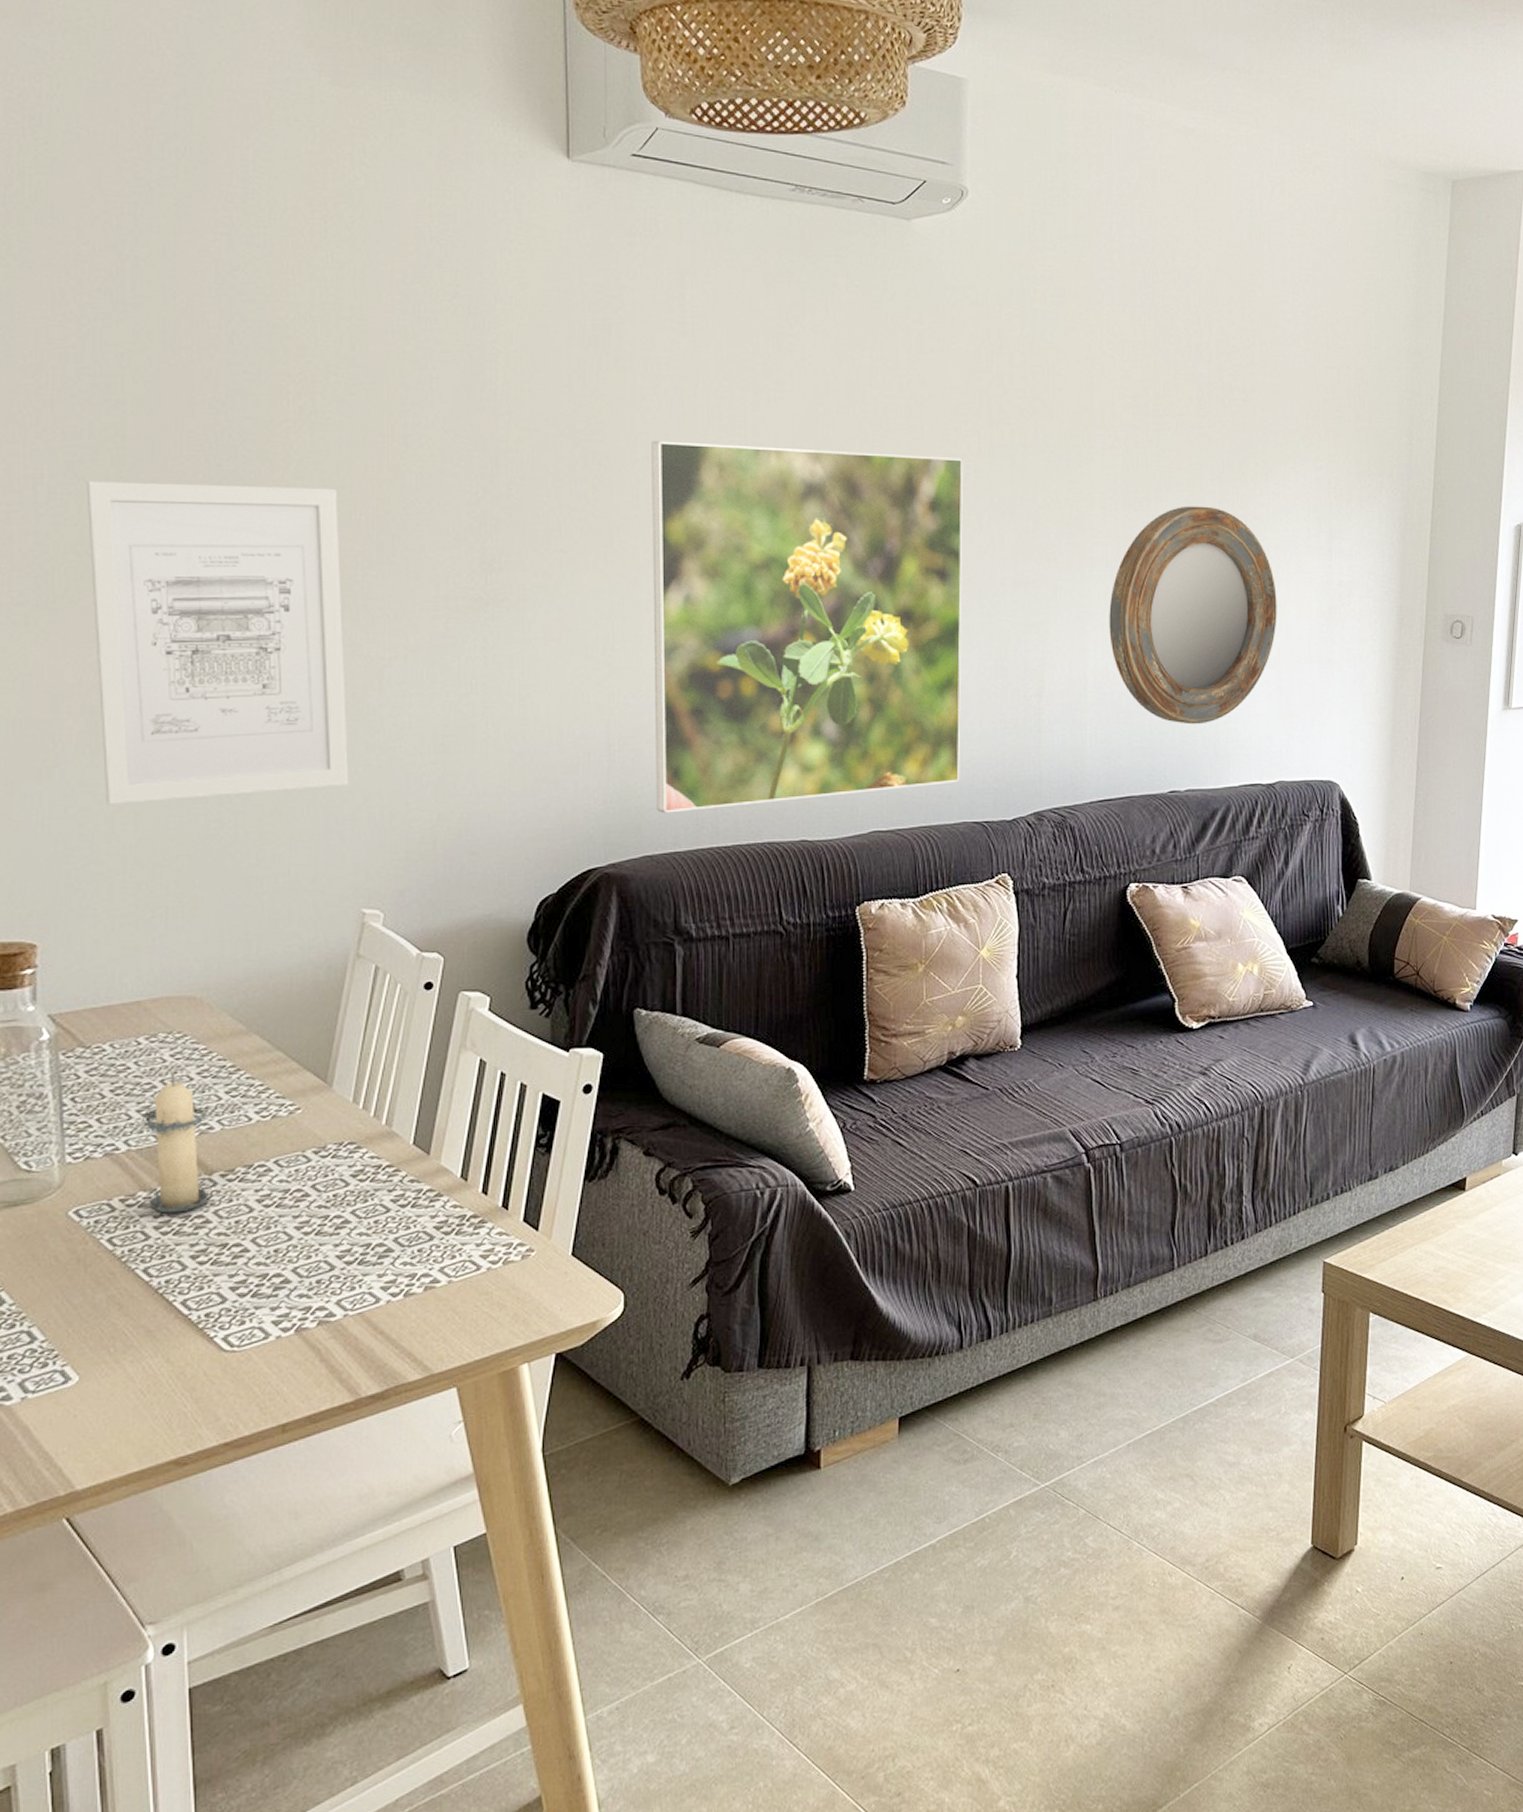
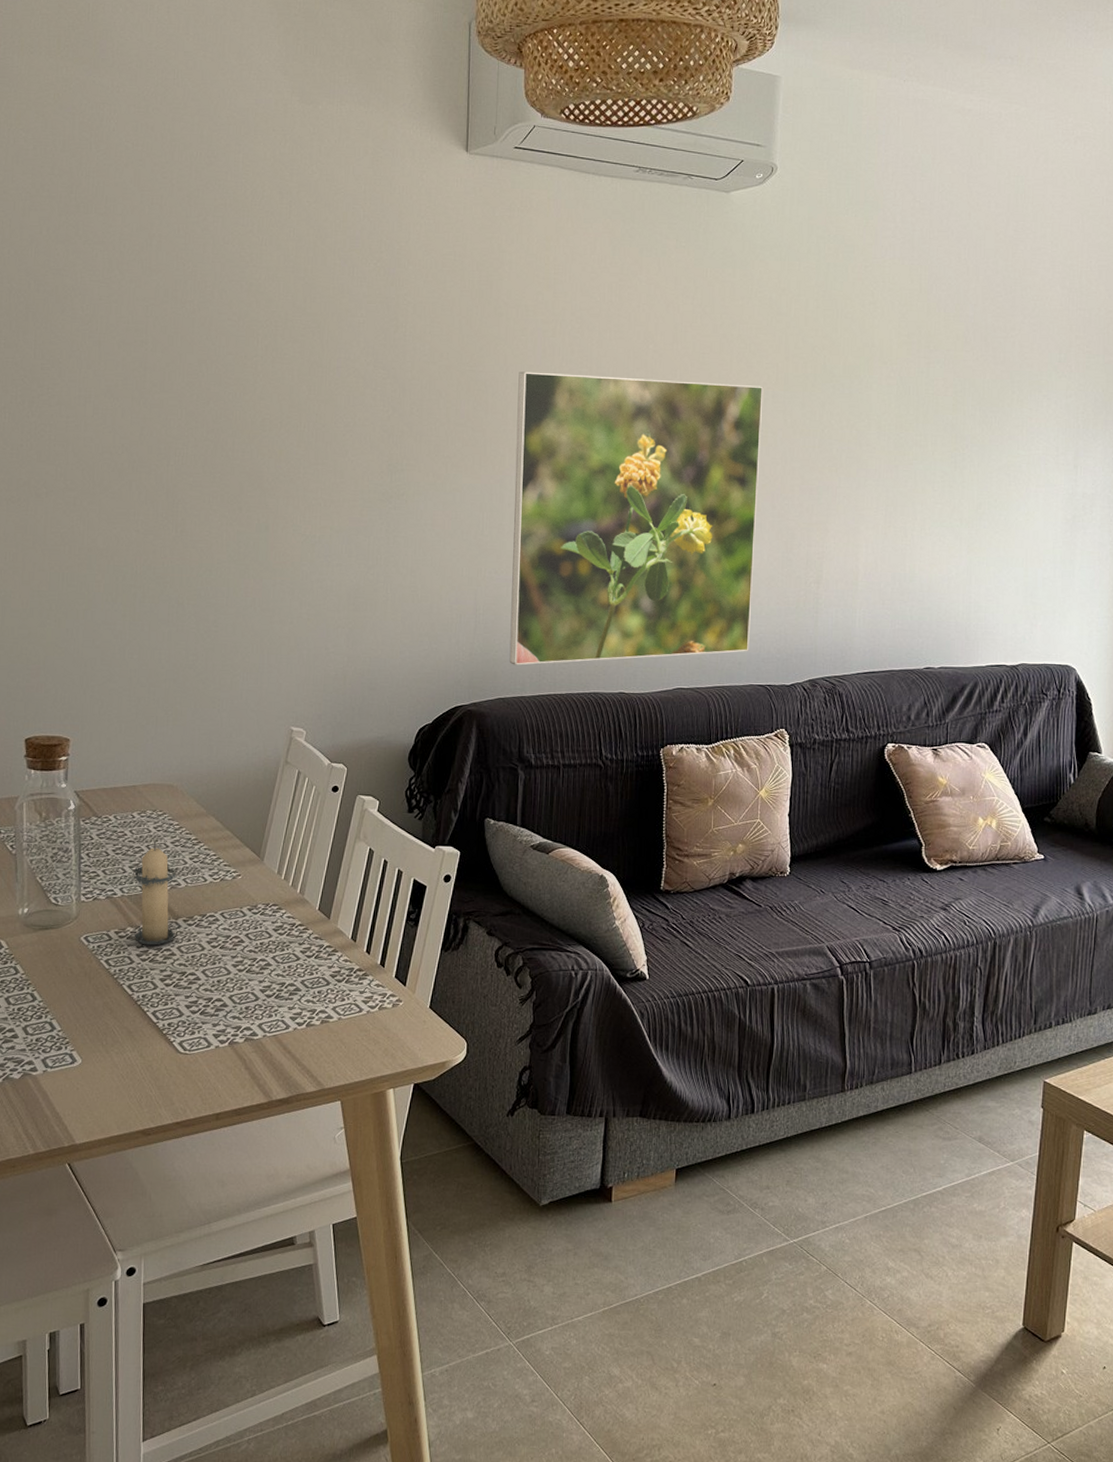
wall art: present [86,481,348,804] -> none [118,400,289,639]
home mirror: present [1109,506,1277,725] -> none [879,427,1027,612]

